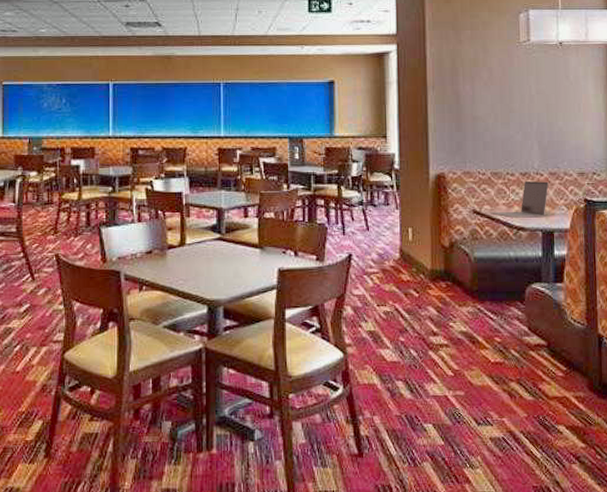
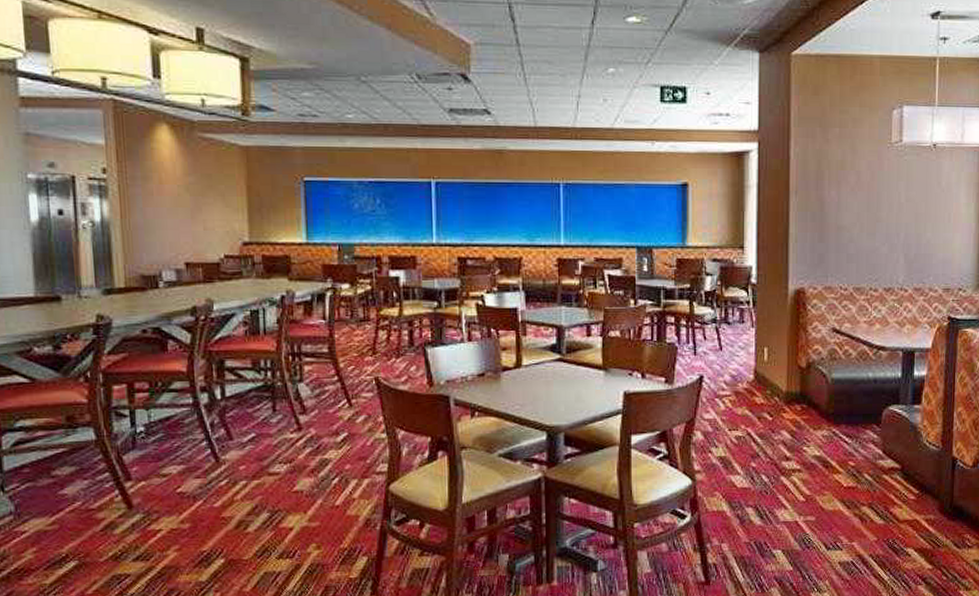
laptop: present [490,181,549,218] -> none [850,298,913,337]

